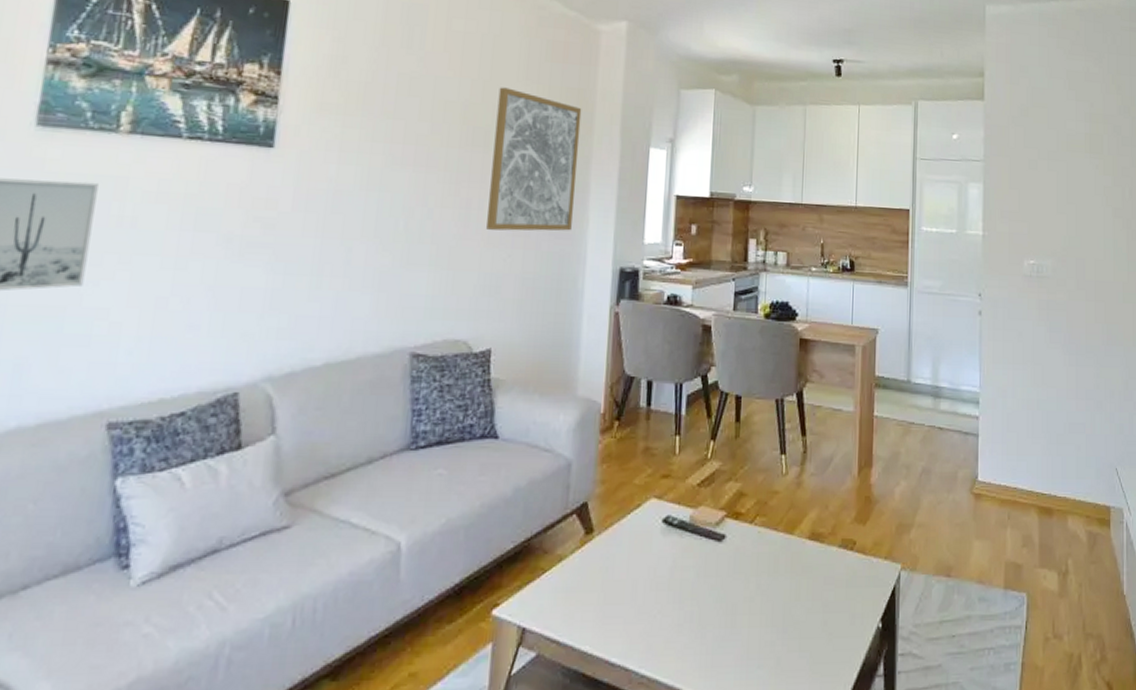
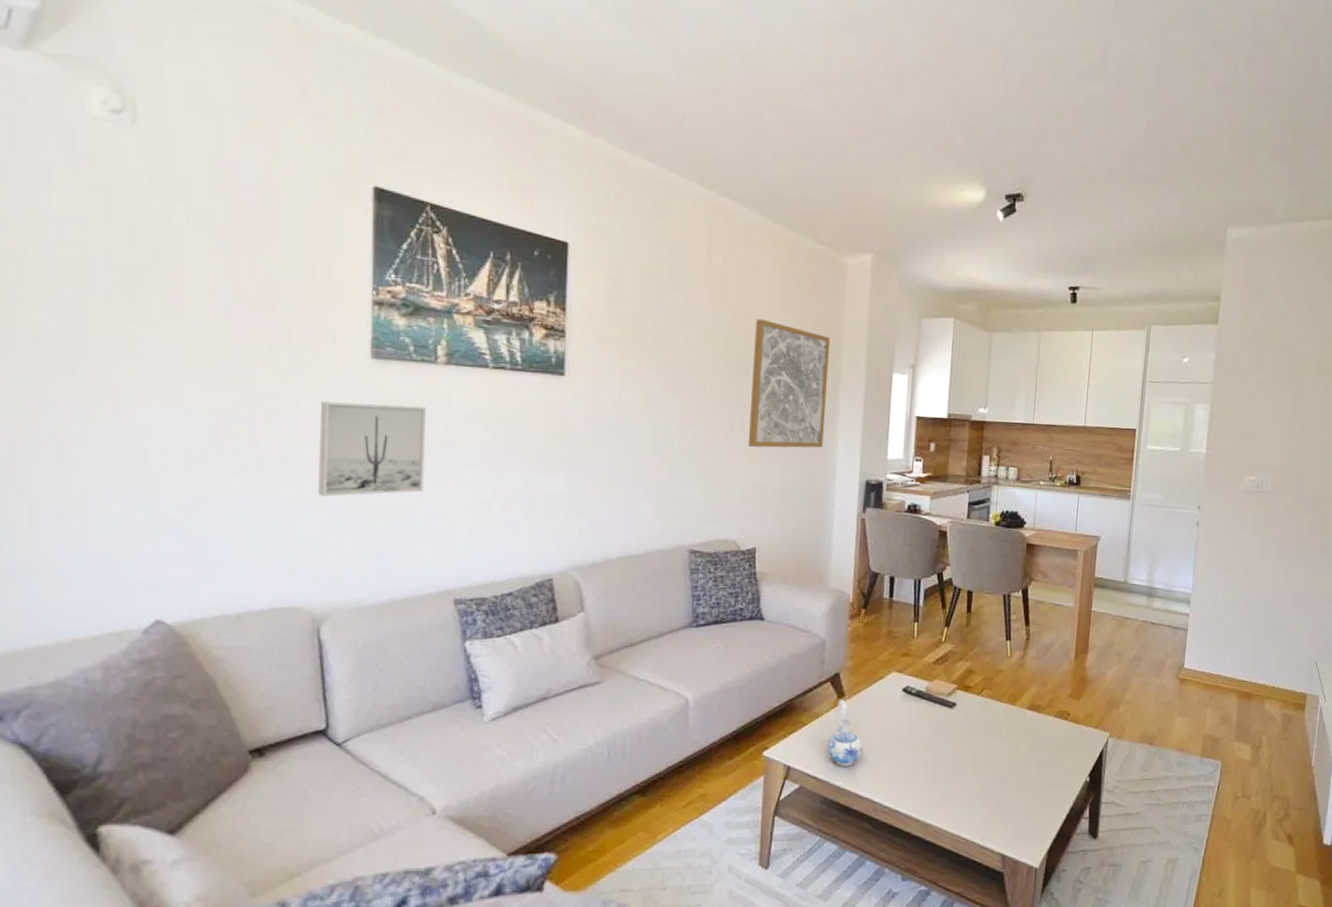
ceramic pitcher: none [572,536,616,624] -> present [827,699,863,766]

